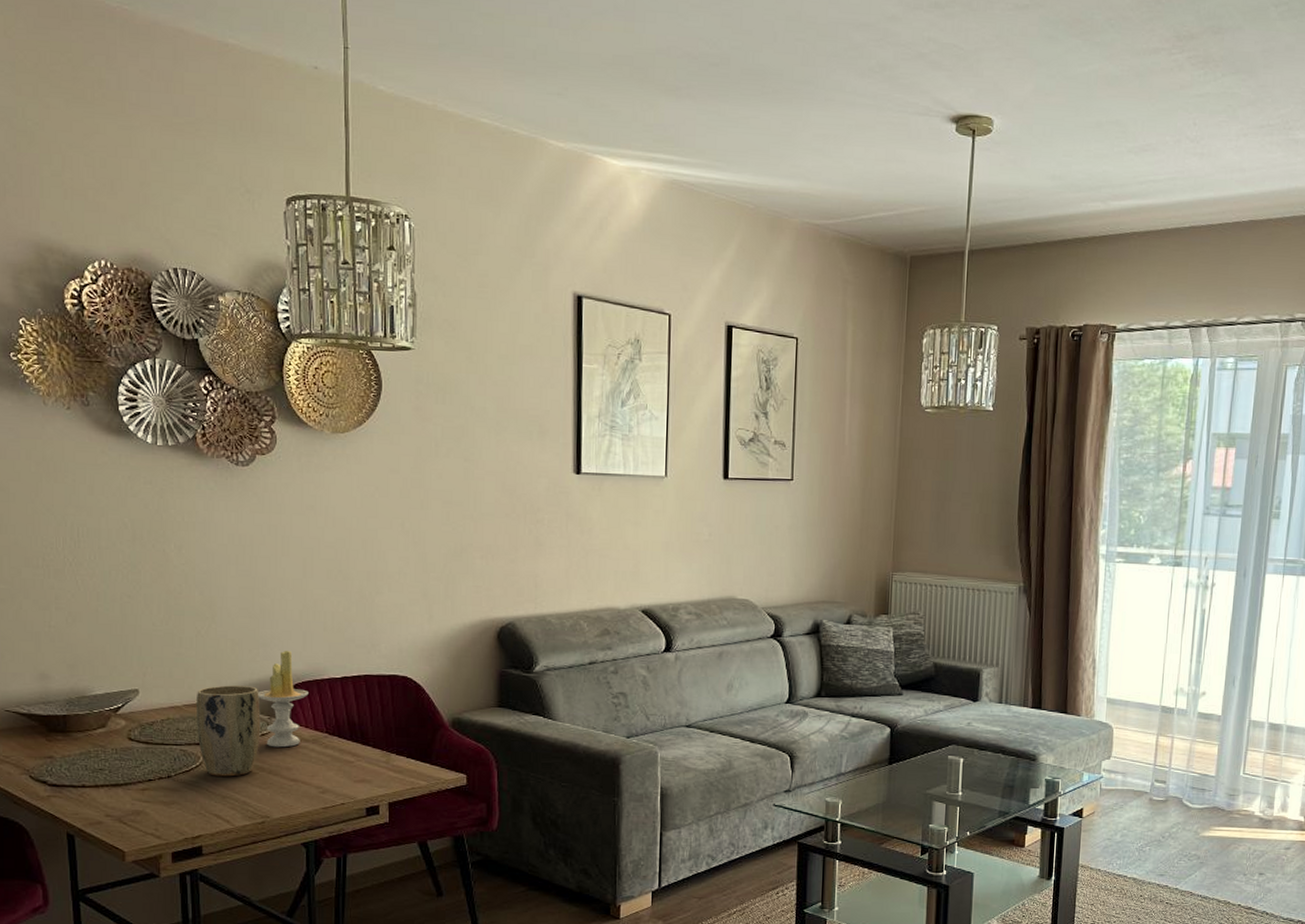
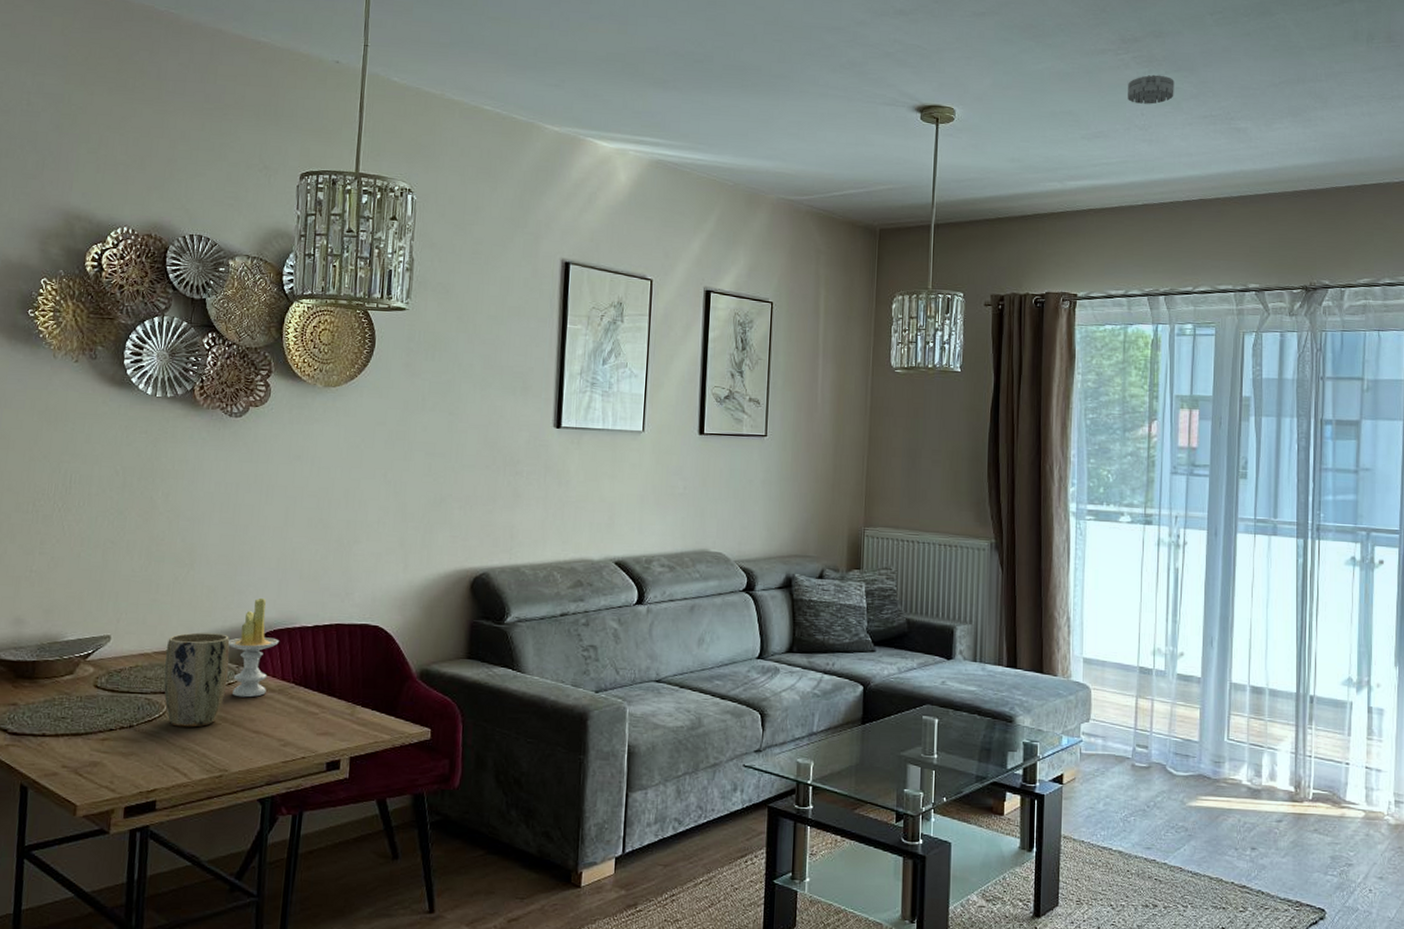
smoke detector: none [1180,77,1231,113] -> present [1128,74,1174,104]

